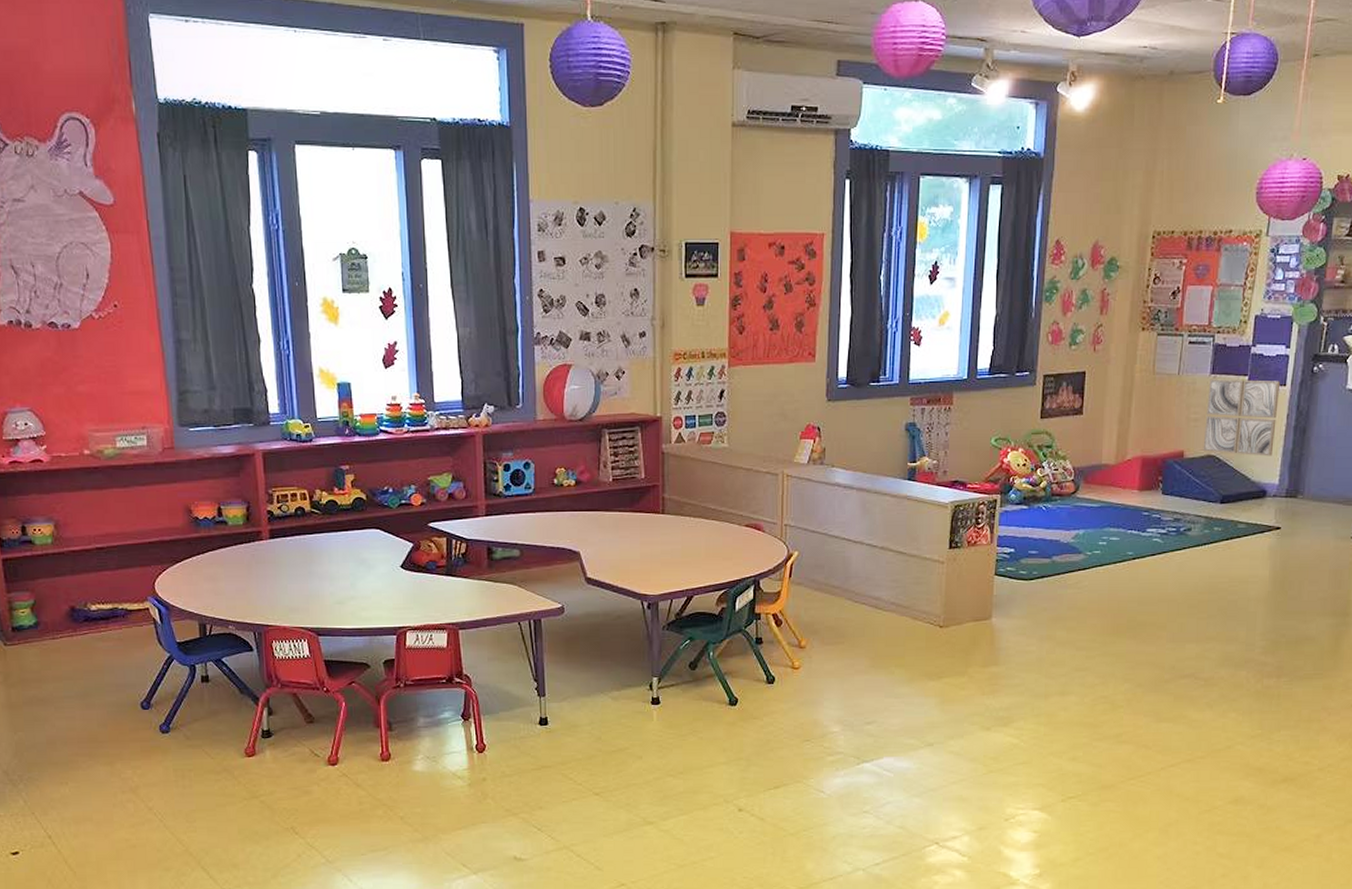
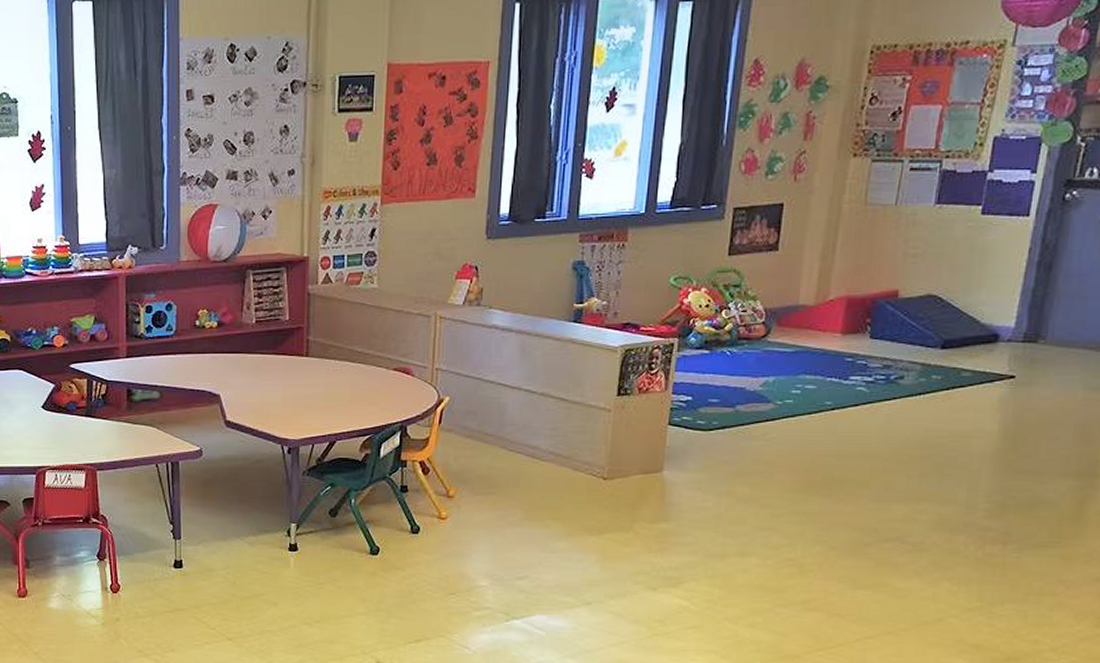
wall art: present [1203,378,1281,457] -> none [922,209,1023,296]

